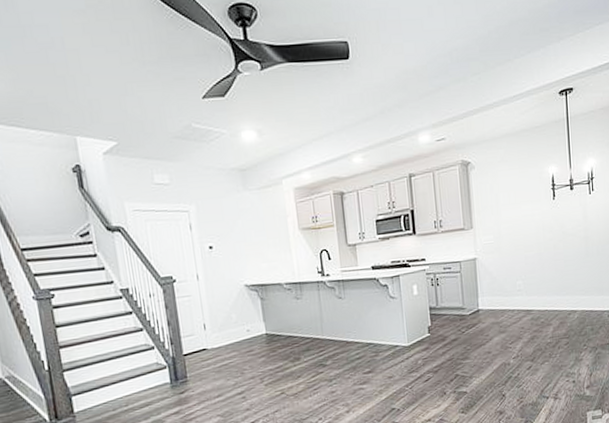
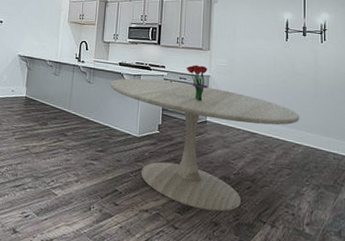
dining table: none [365,270,574,403] -> present [110,78,300,212]
bouquet: none [449,248,476,289] -> present [186,64,208,101]

